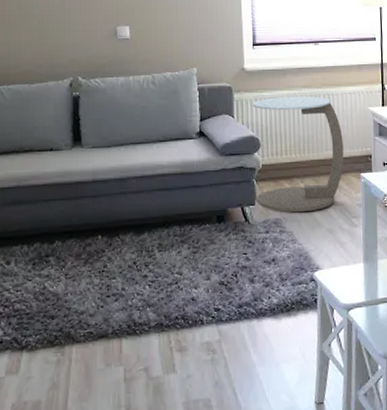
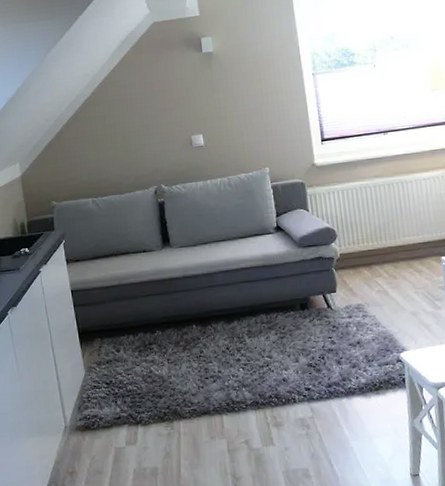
side table: present [252,96,344,213] -> none [325,185,423,298]

